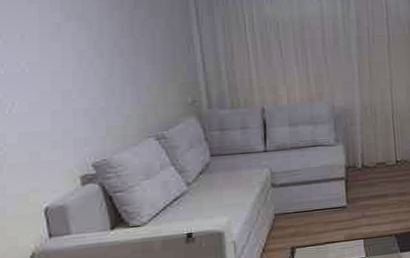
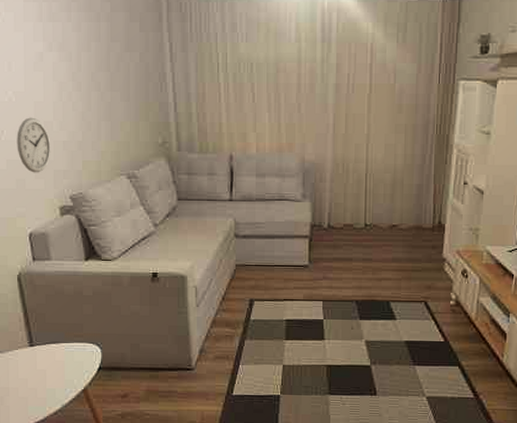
wall clock: none [30,87,70,144] -> present [17,117,51,173]

